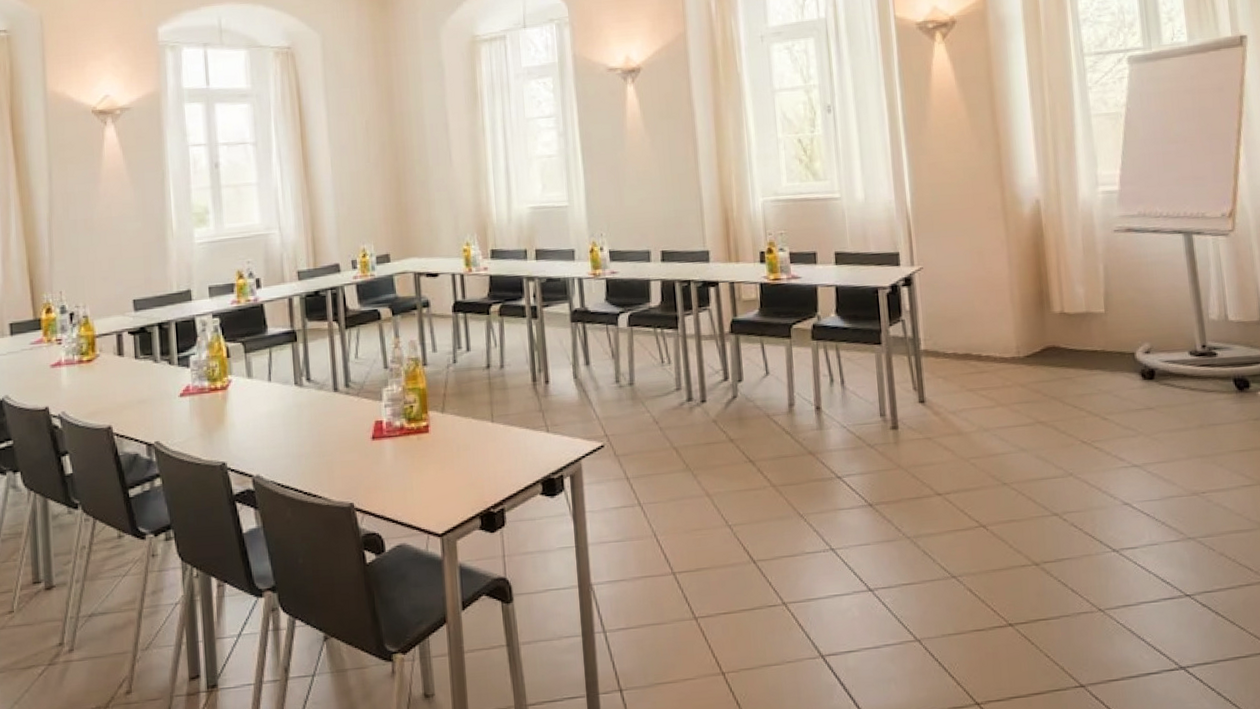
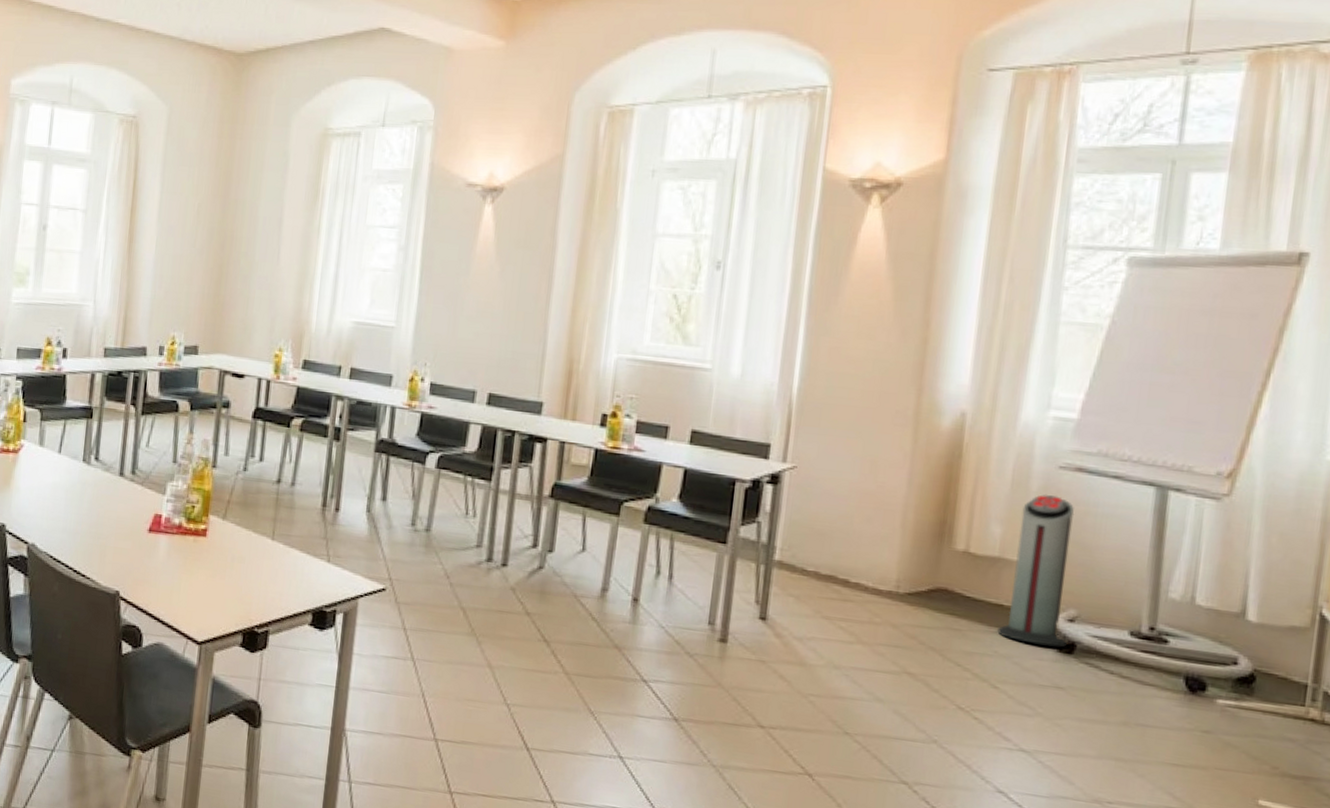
air purifier: none [1095,254,1148,378] -> present [997,494,1075,647]

